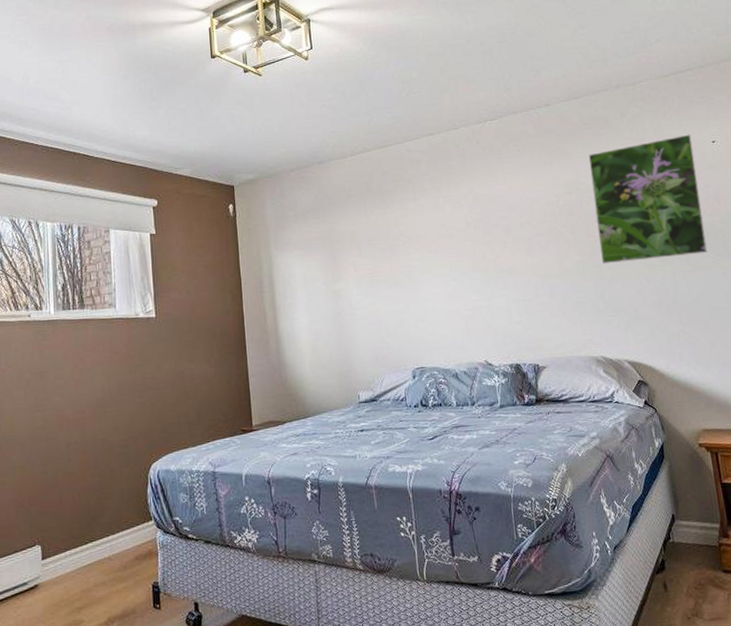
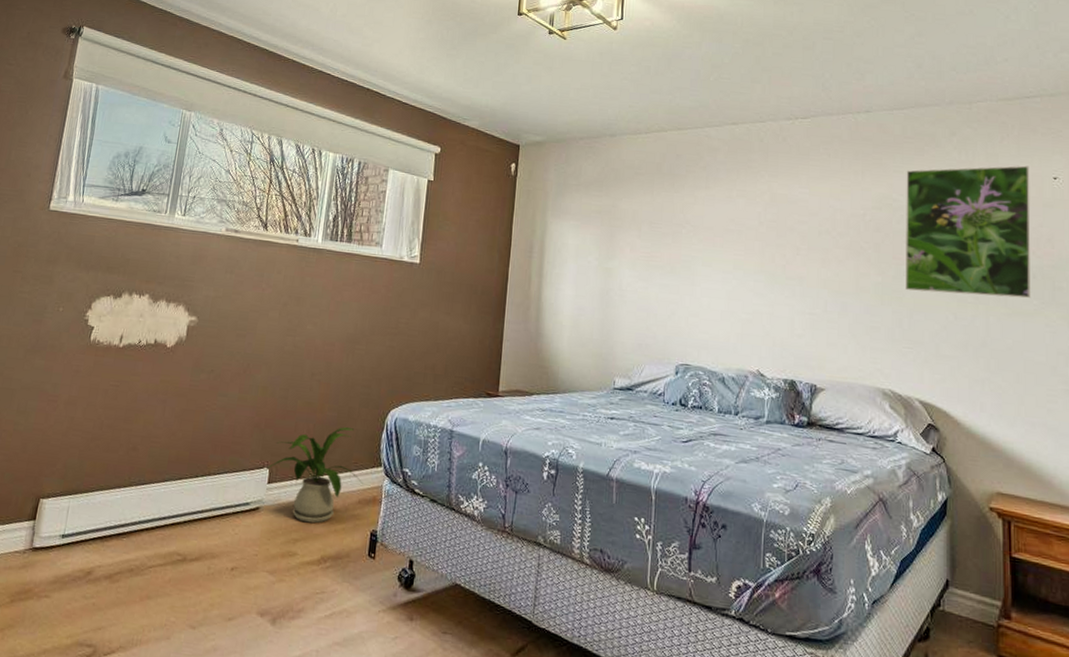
house plant: none [38,489,137,590] -> present [266,427,363,524]

